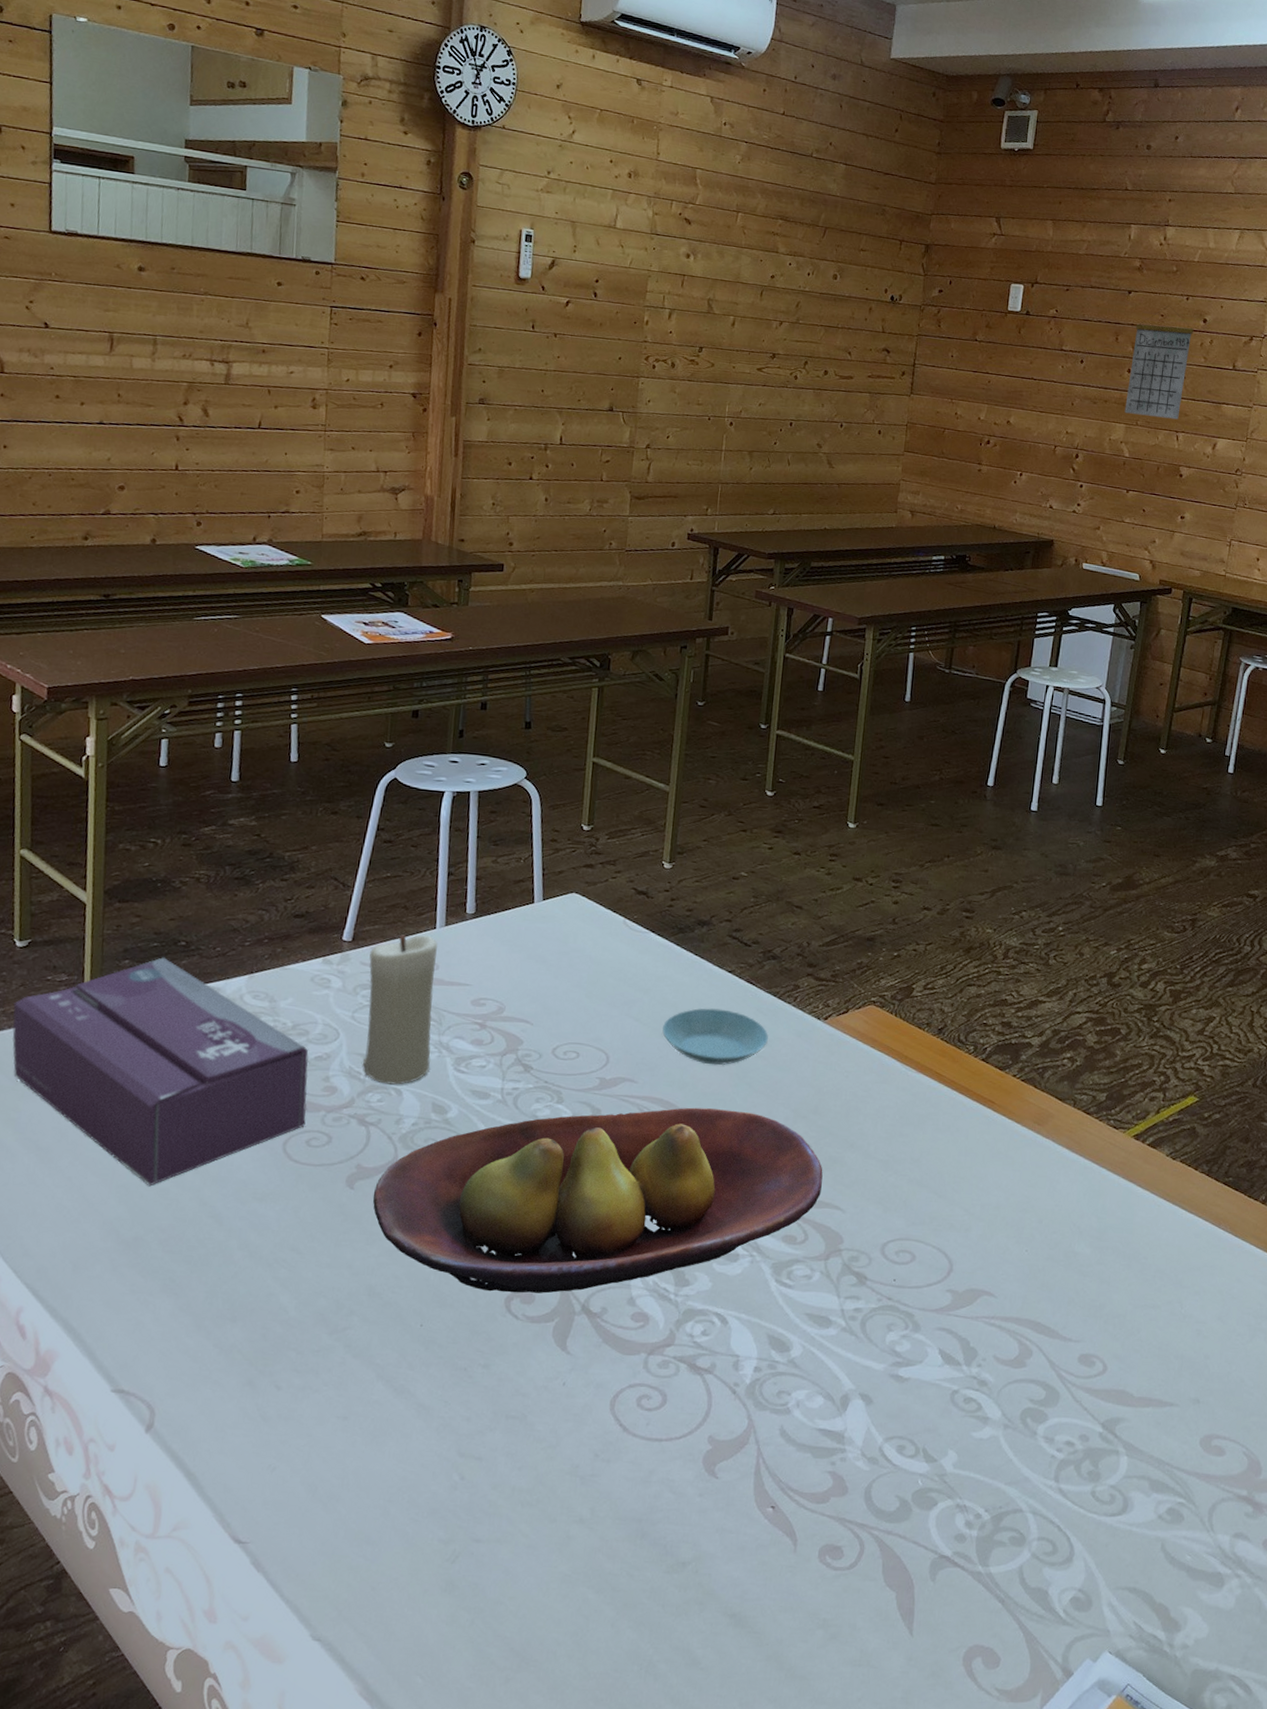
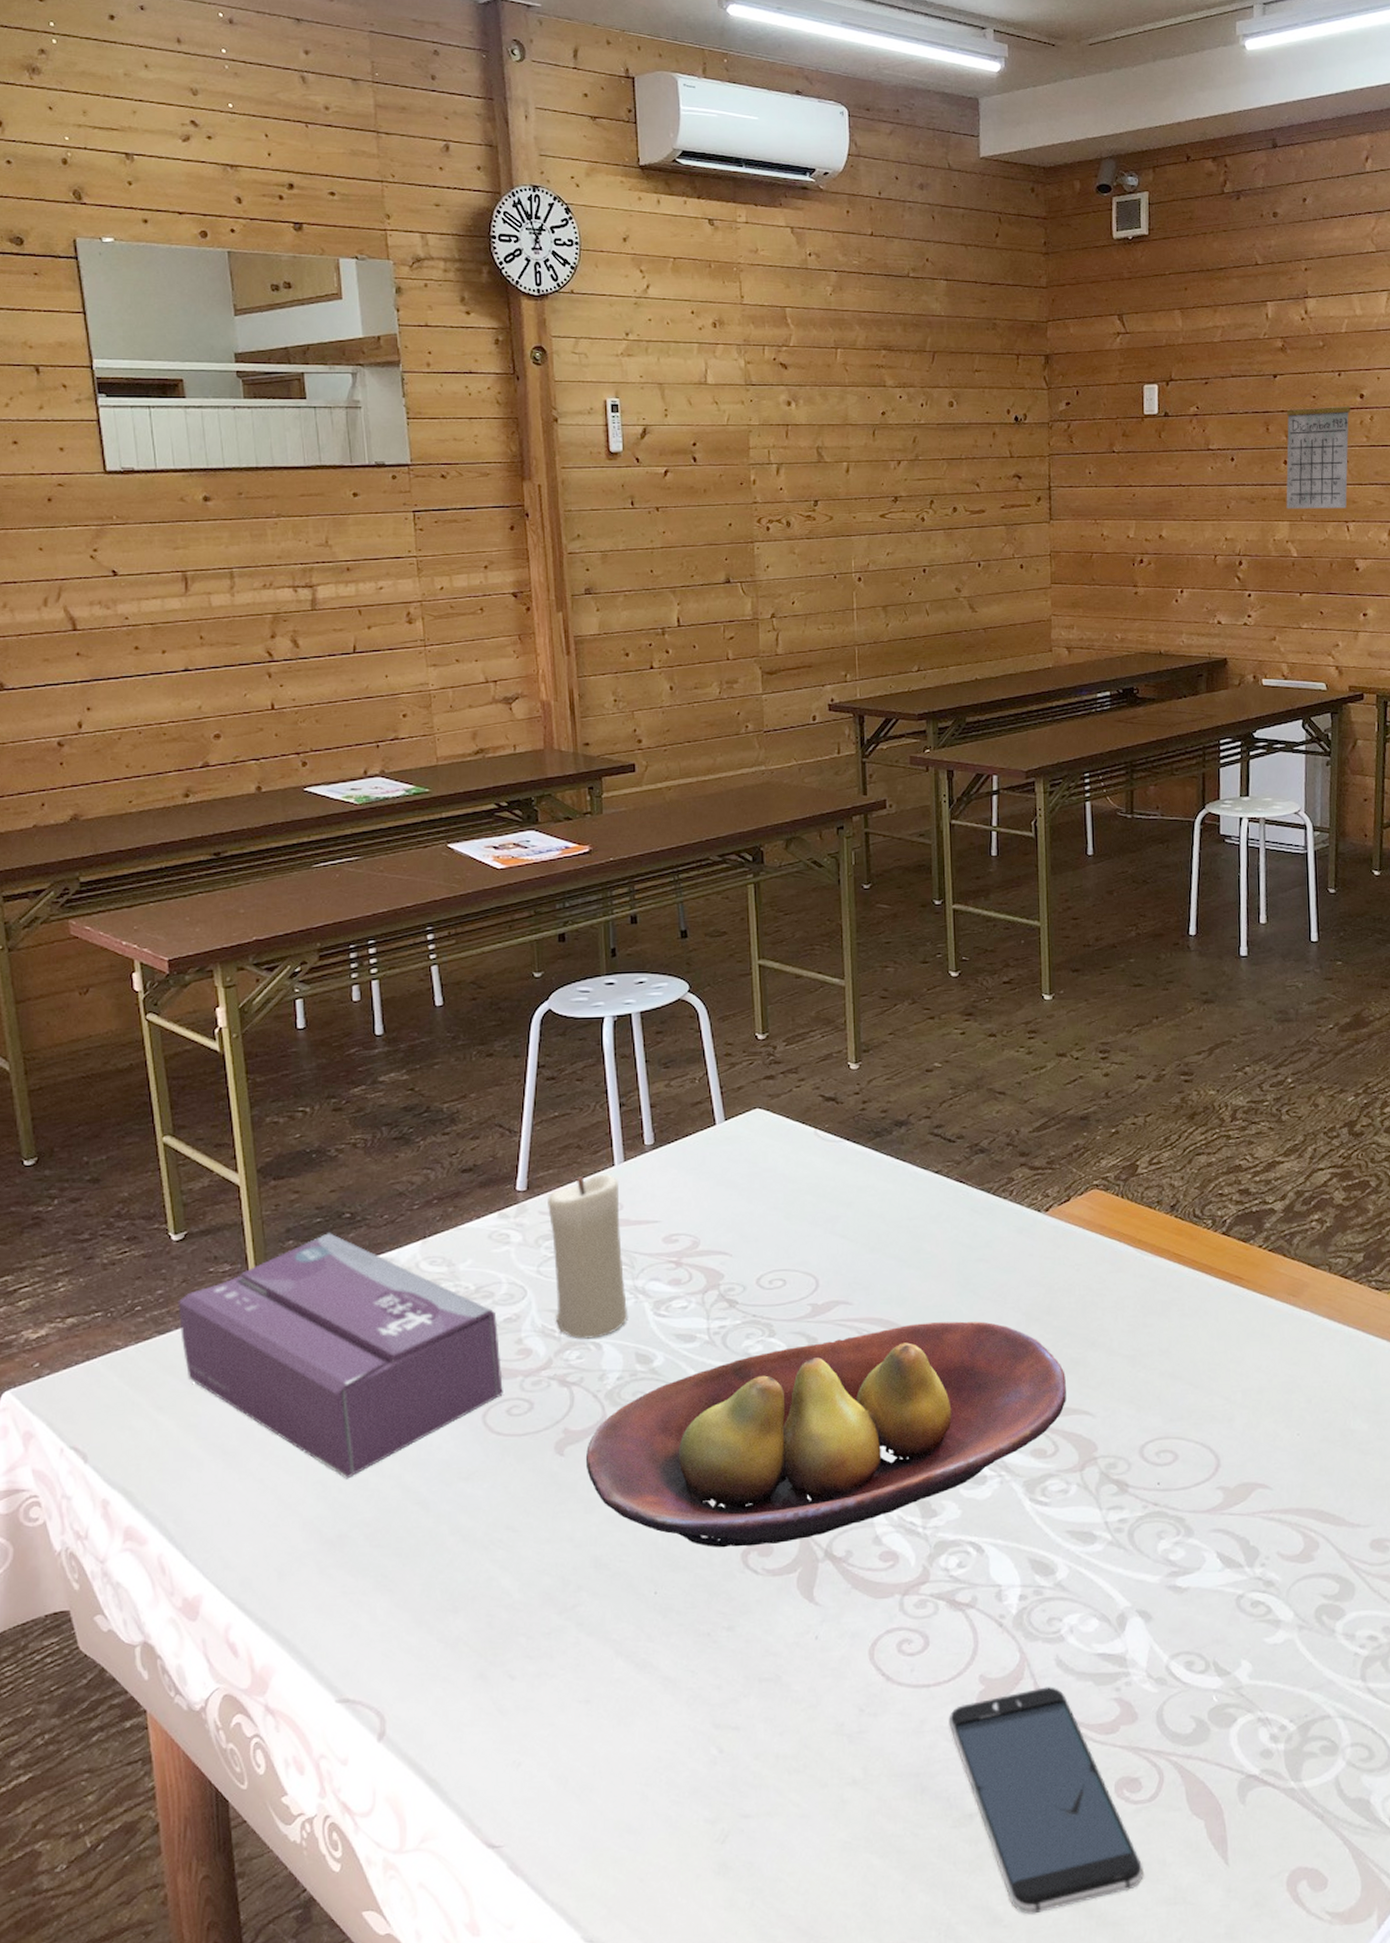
saucer: present [662,1008,768,1066] -> none [872,1213,987,1276]
smartphone: none [675,1453,835,1661] -> present [949,1687,1144,1915]

